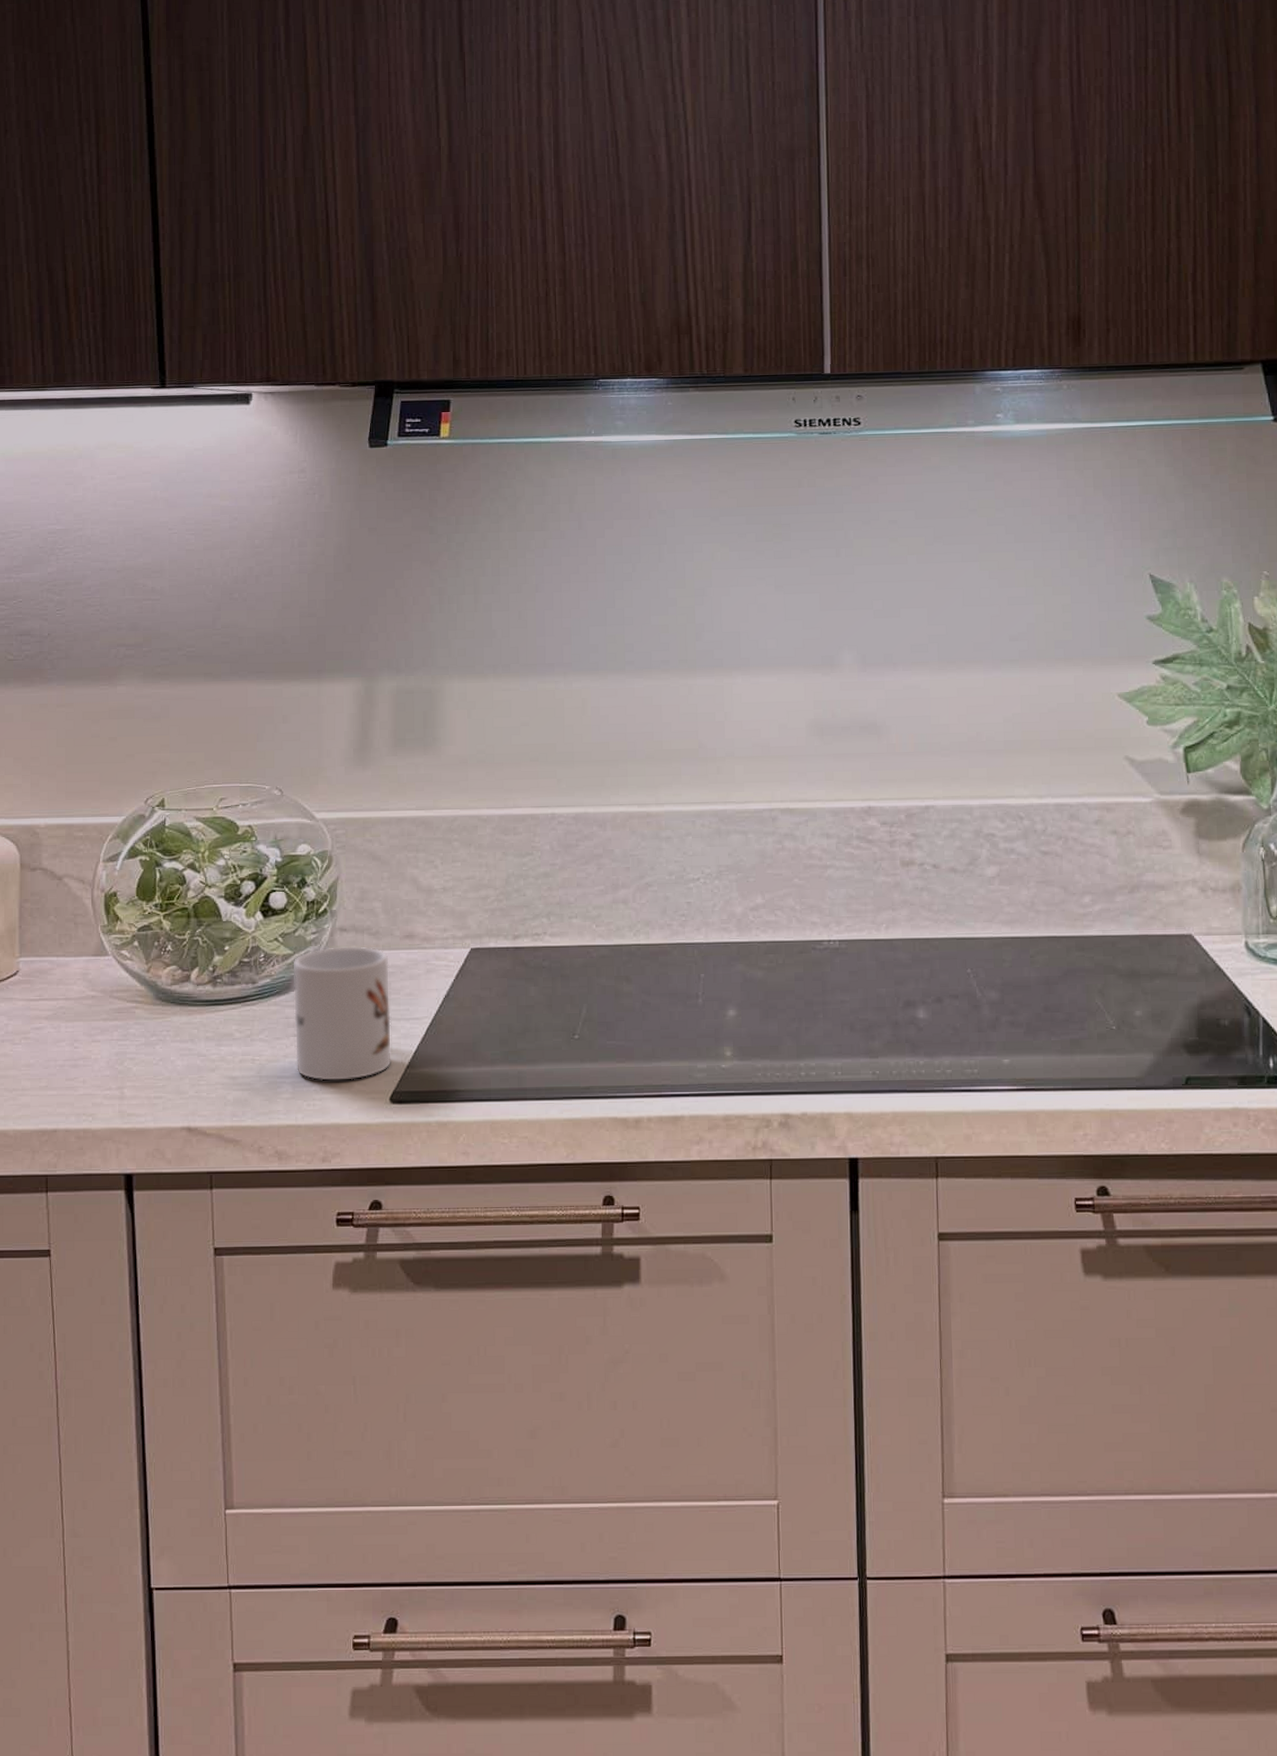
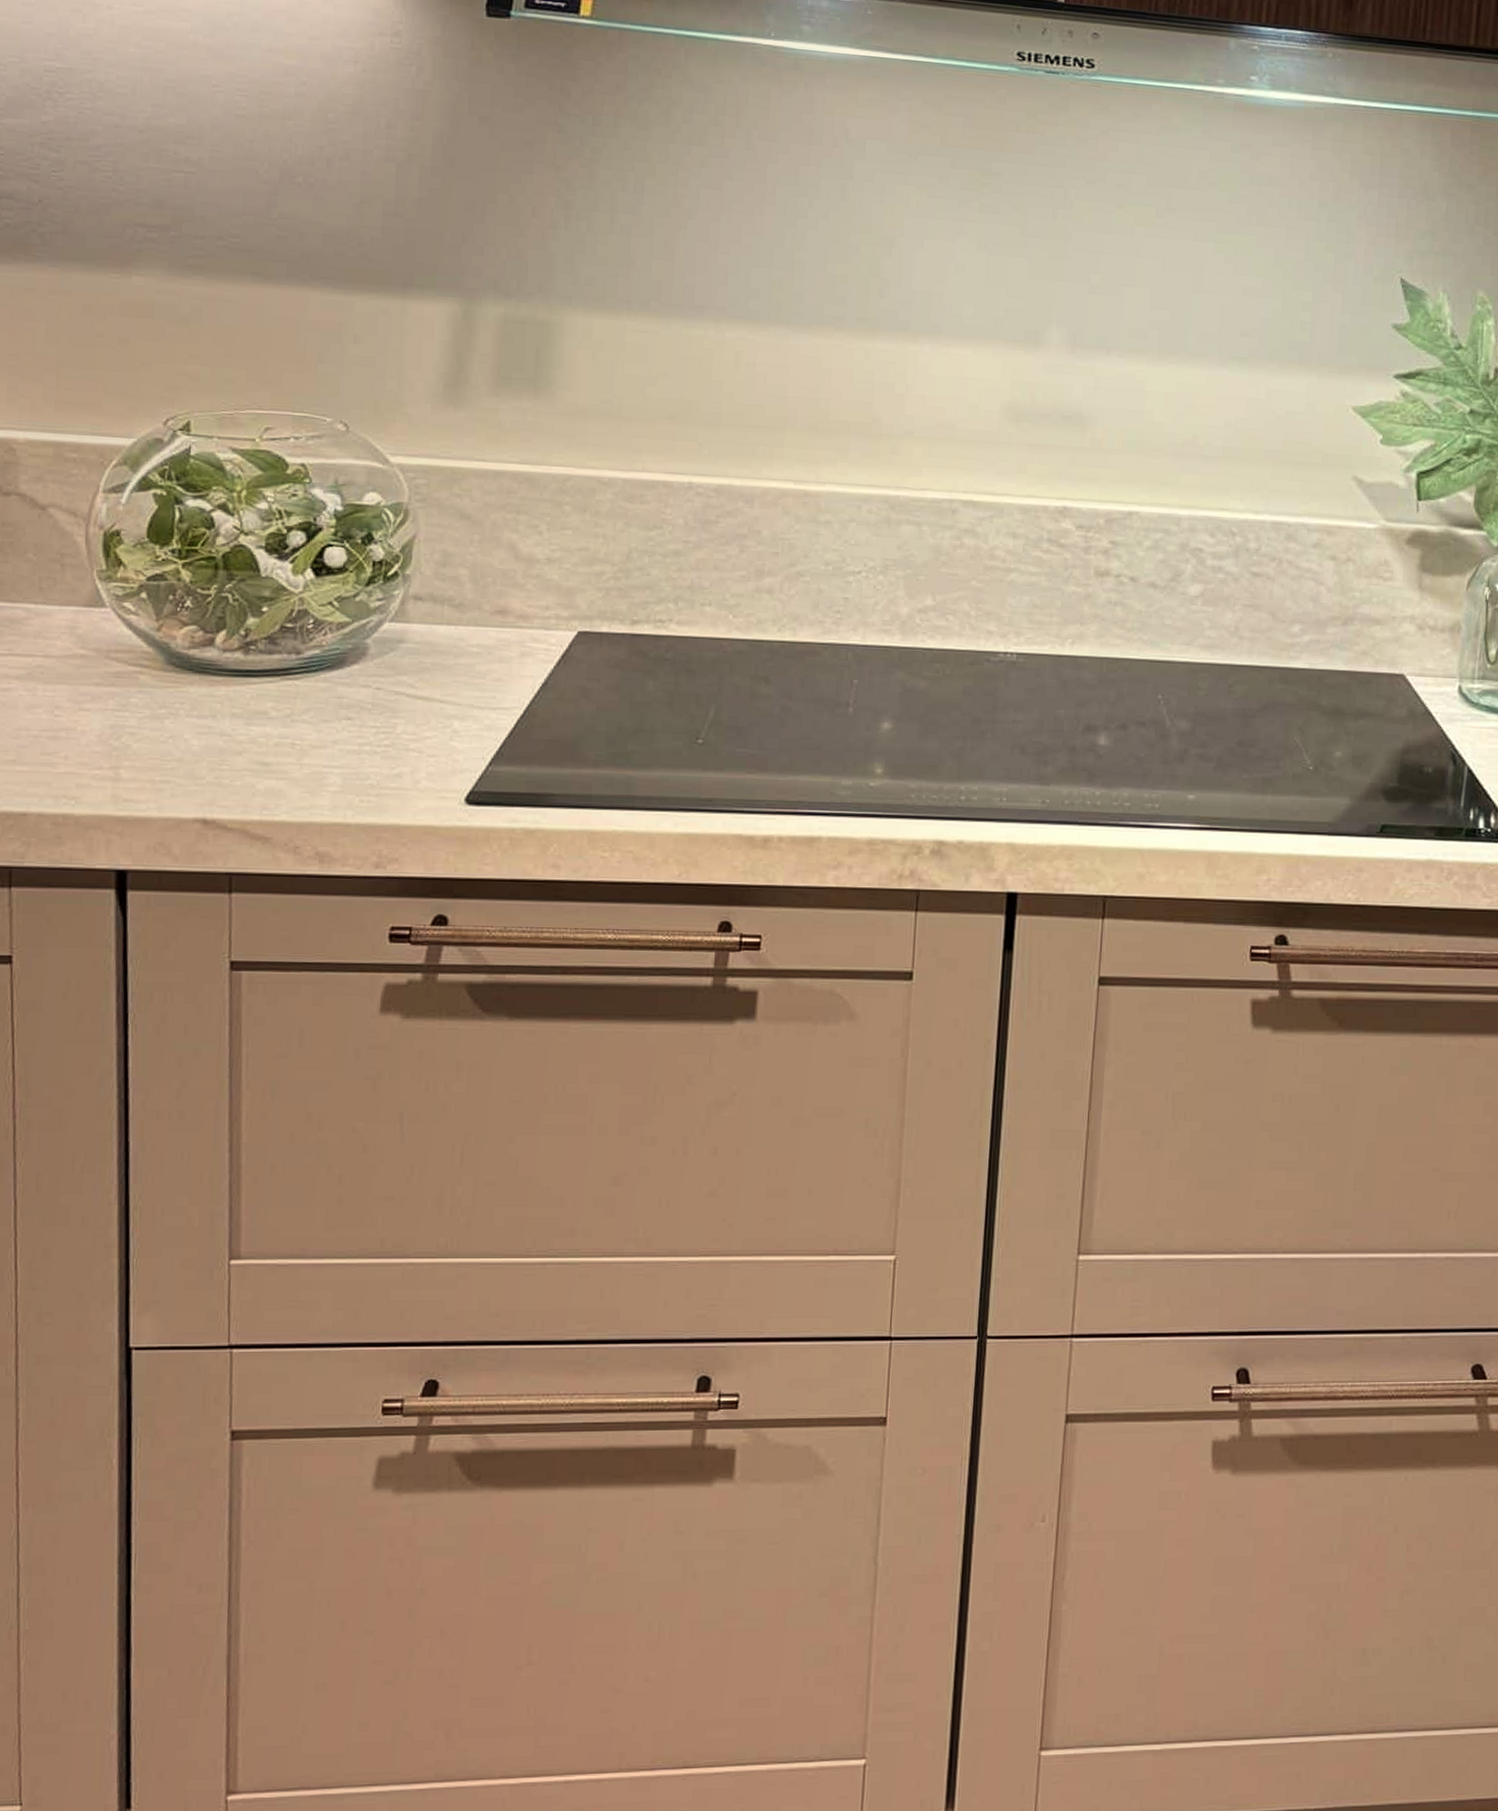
mug: present [293,946,391,1081] -> none [348,618,474,775]

